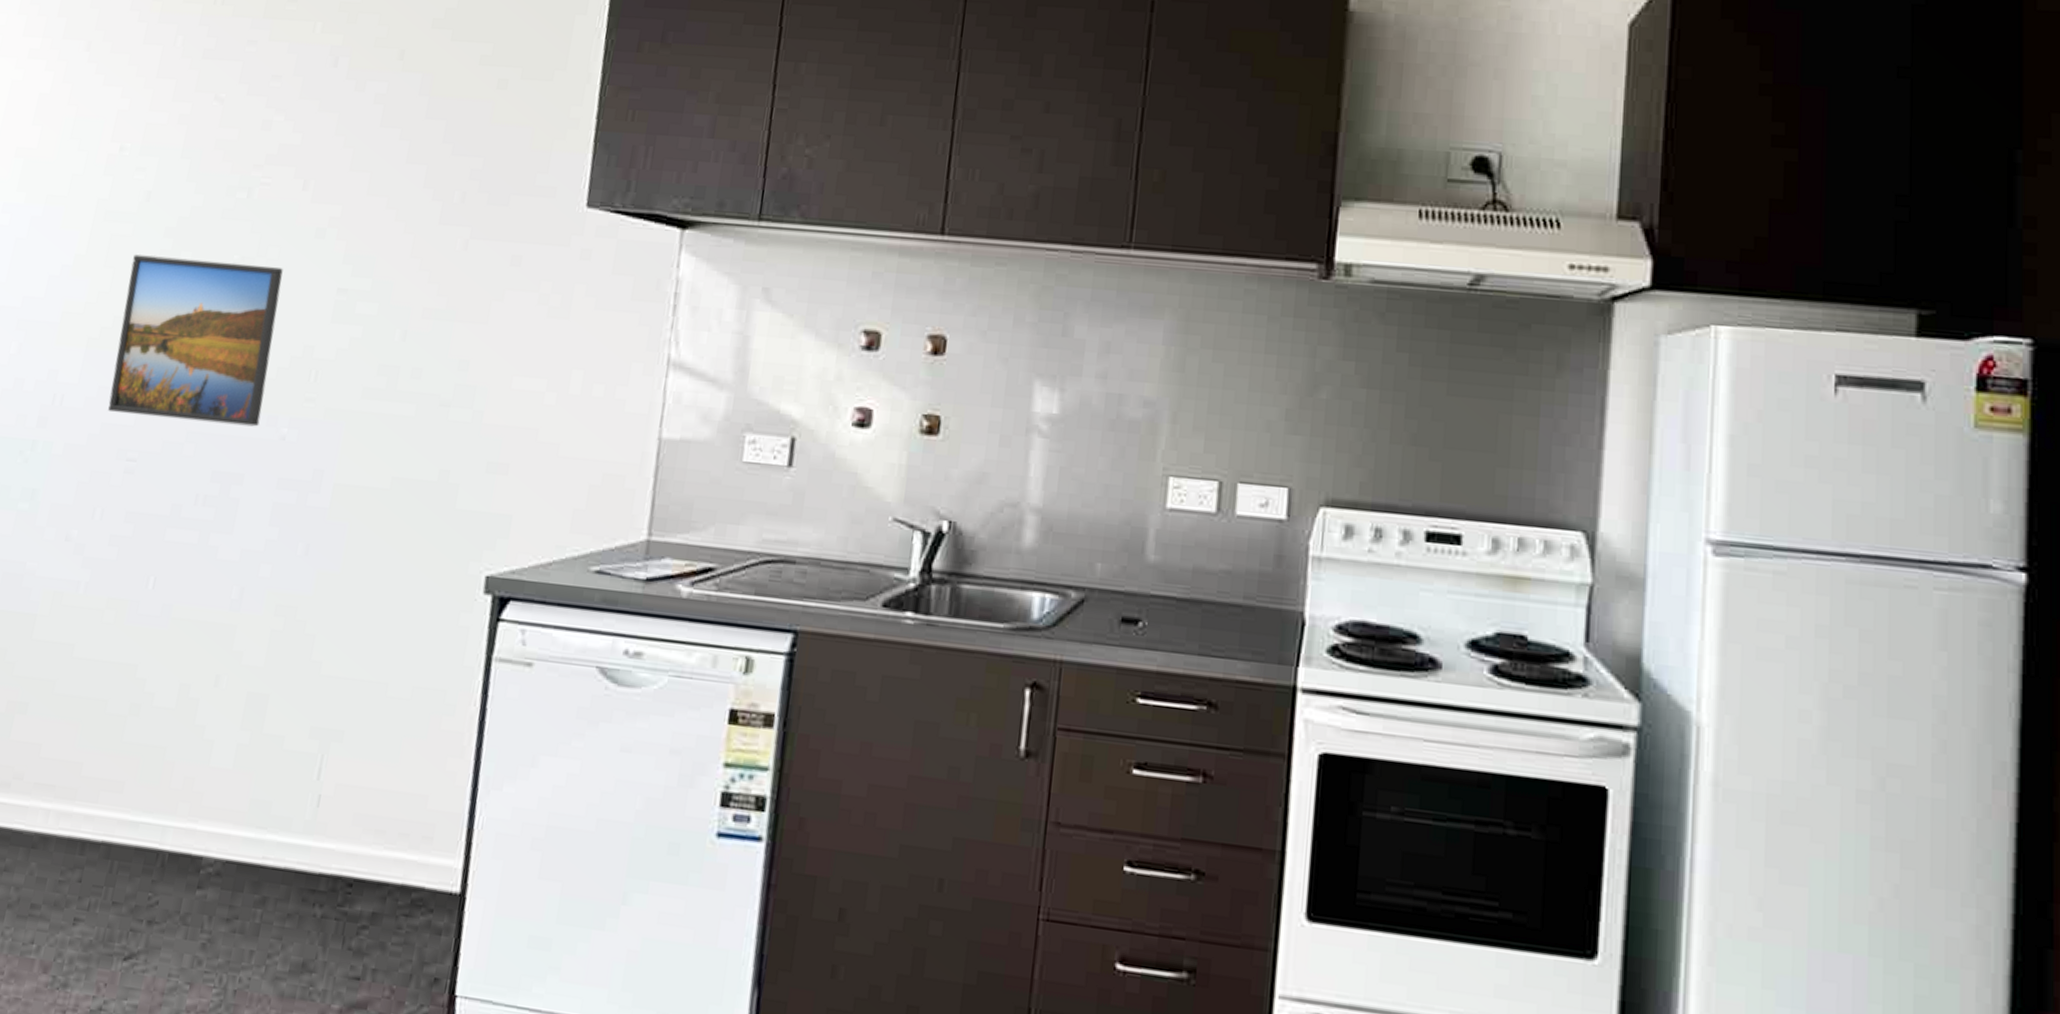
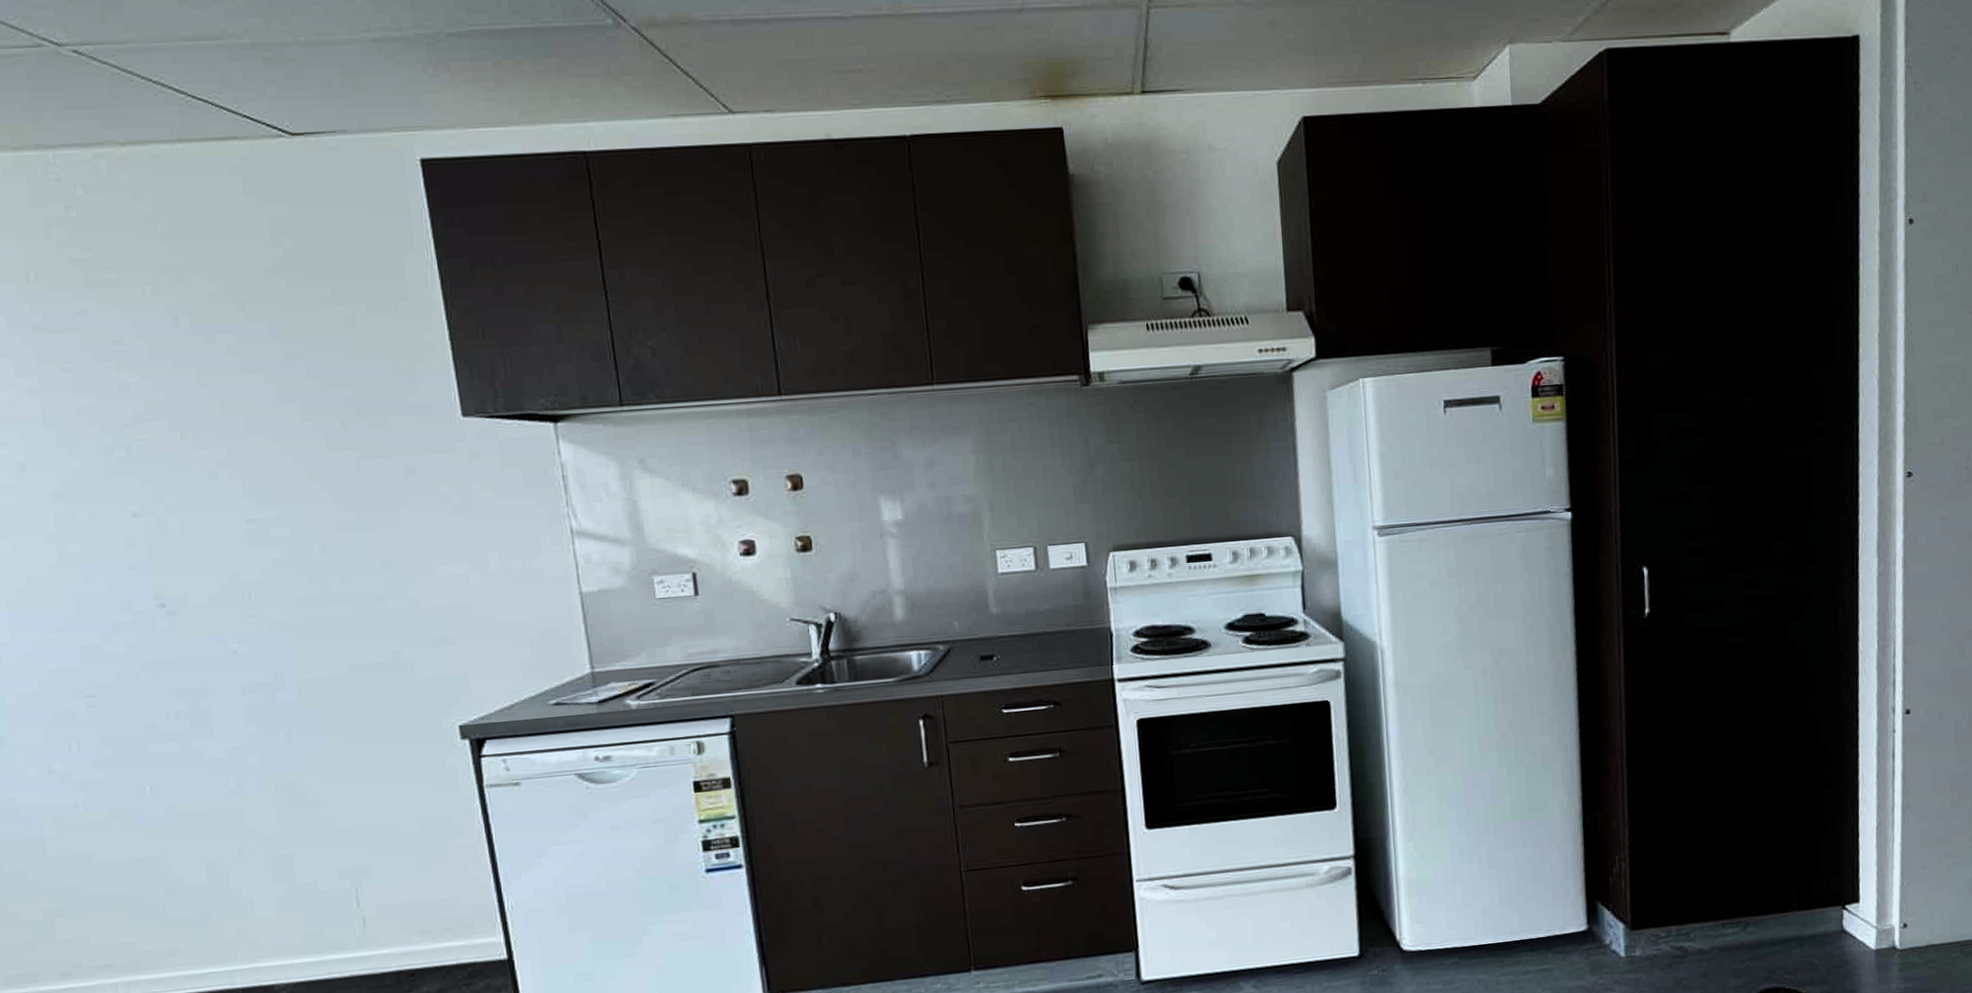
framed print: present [108,254,283,427] -> none [27,511,208,660]

